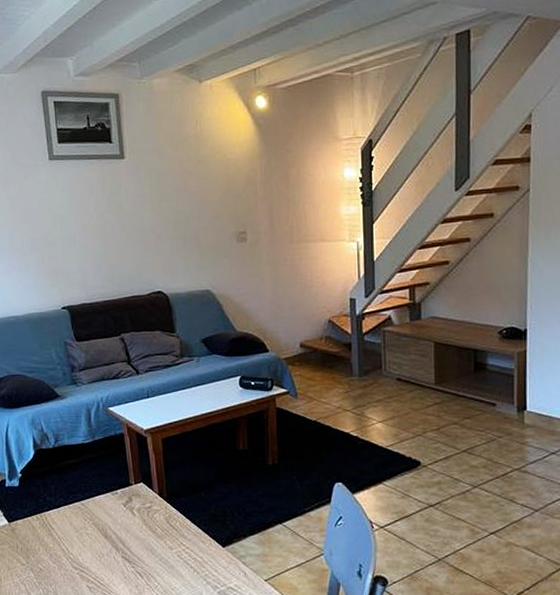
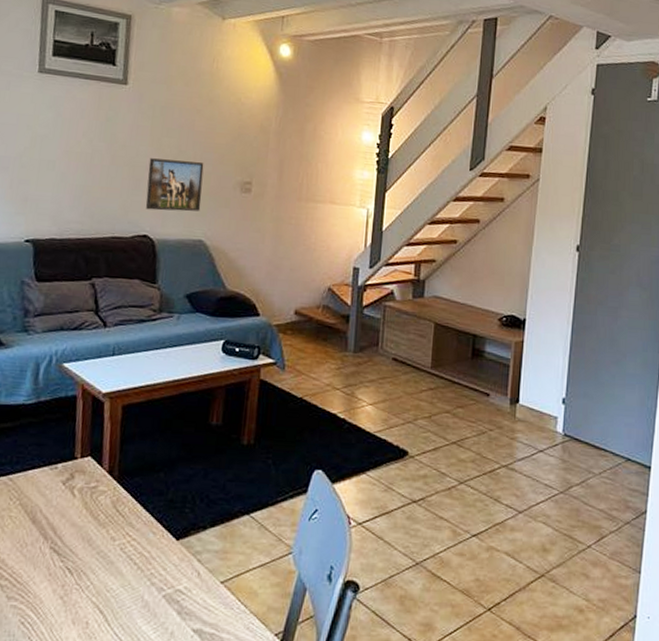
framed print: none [153,219,204,269] -> present [145,158,204,212]

